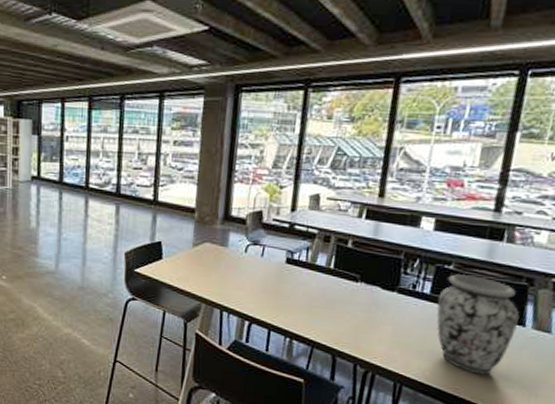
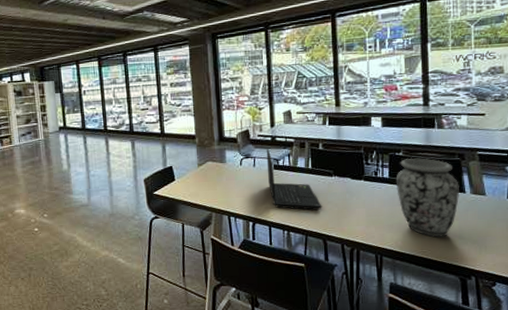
laptop: none [276,236,339,319] -> present [266,148,322,210]

